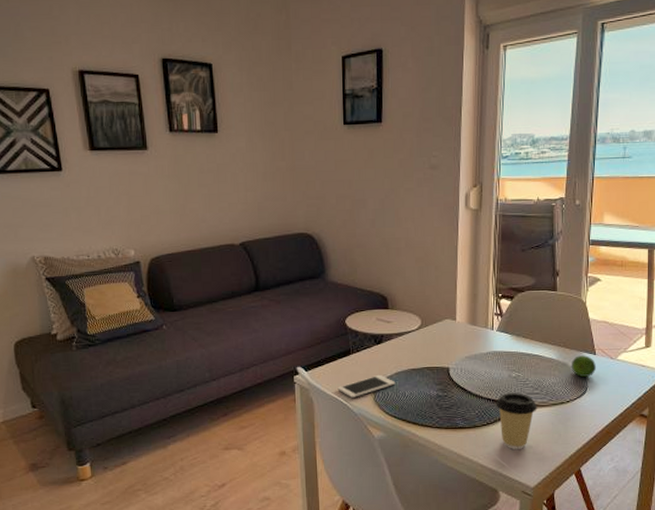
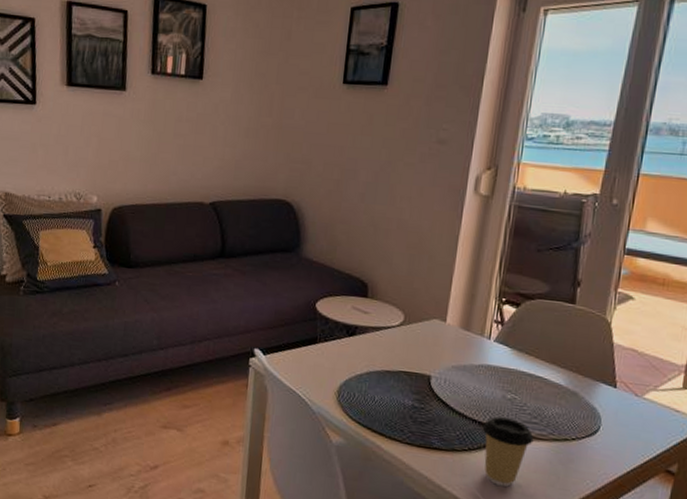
cell phone: present [337,374,396,399] -> none [297,371,365,394]
fruit: present [571,355,596,378] -> none [582,385,615,414]

